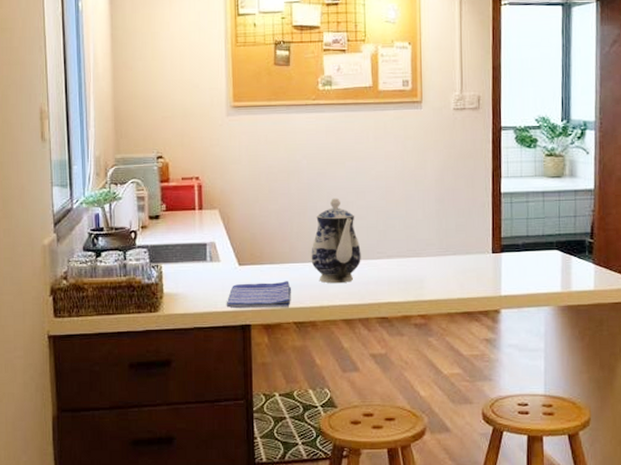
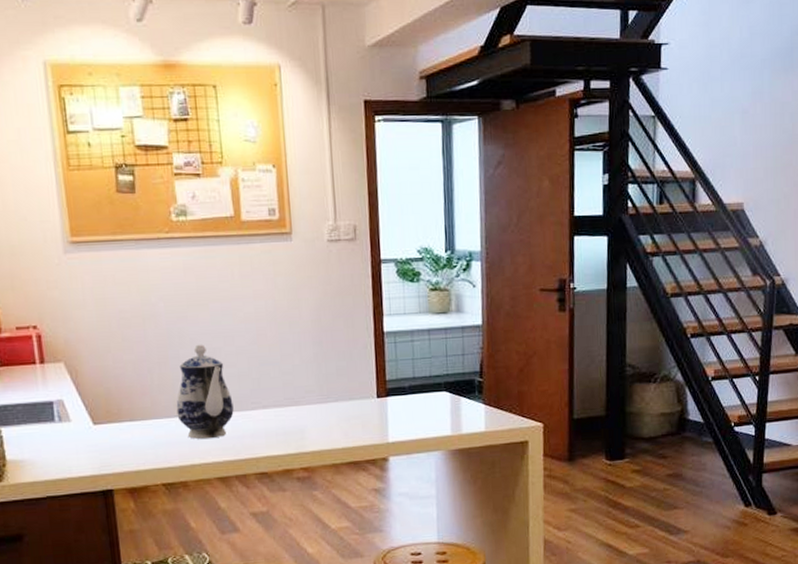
dish towel: present [226,281,291,309] -> none [82,439,158,473]

